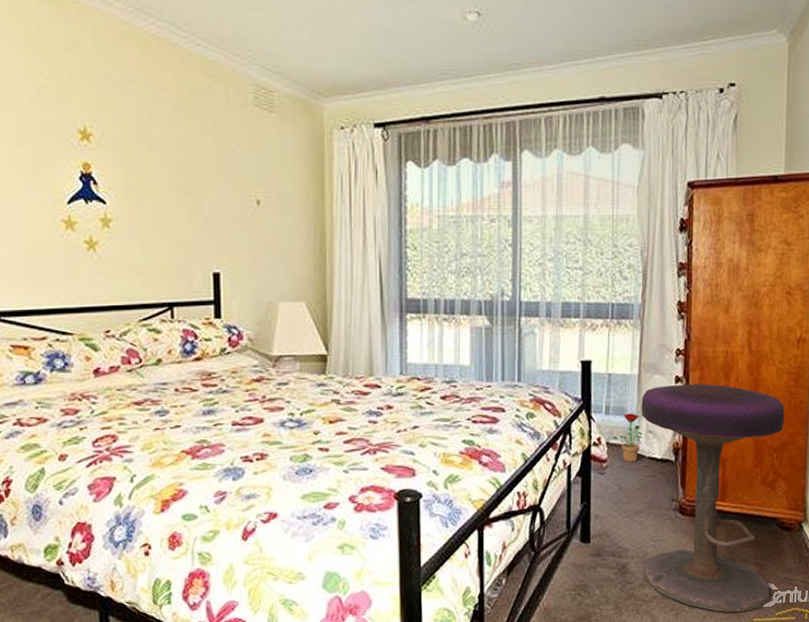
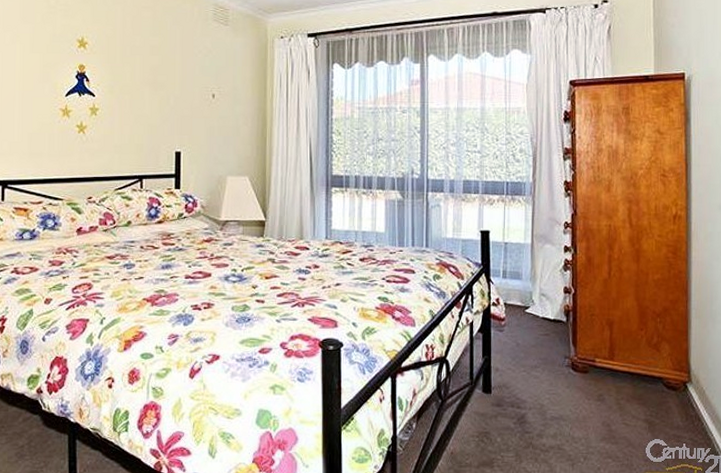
decorative plant: present [612,413,642,463] -> none [509,278,536,322]
stool: present [641,384,785,613] -> none [534,253,665,466]

